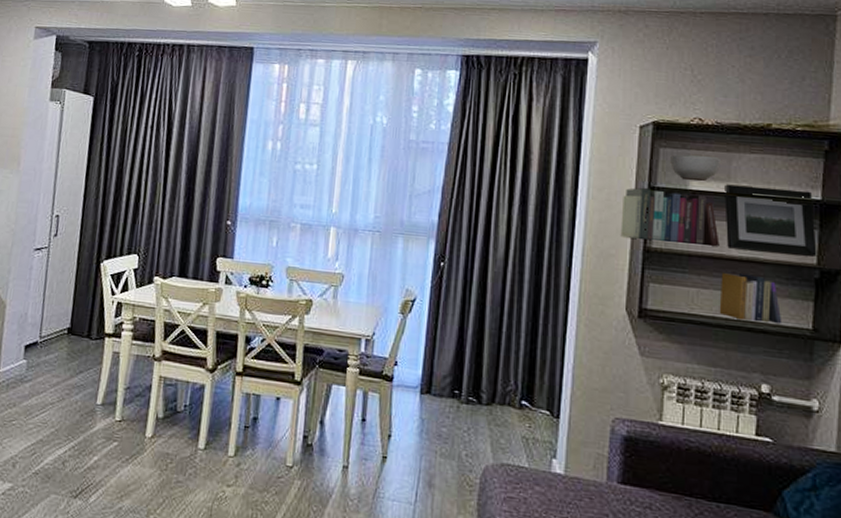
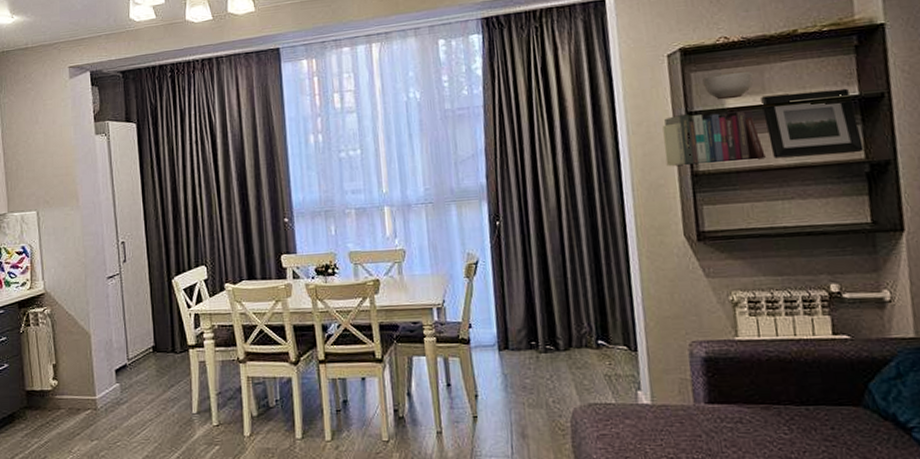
books: present [719,273,782,324] -> none [772,179,841,226]

